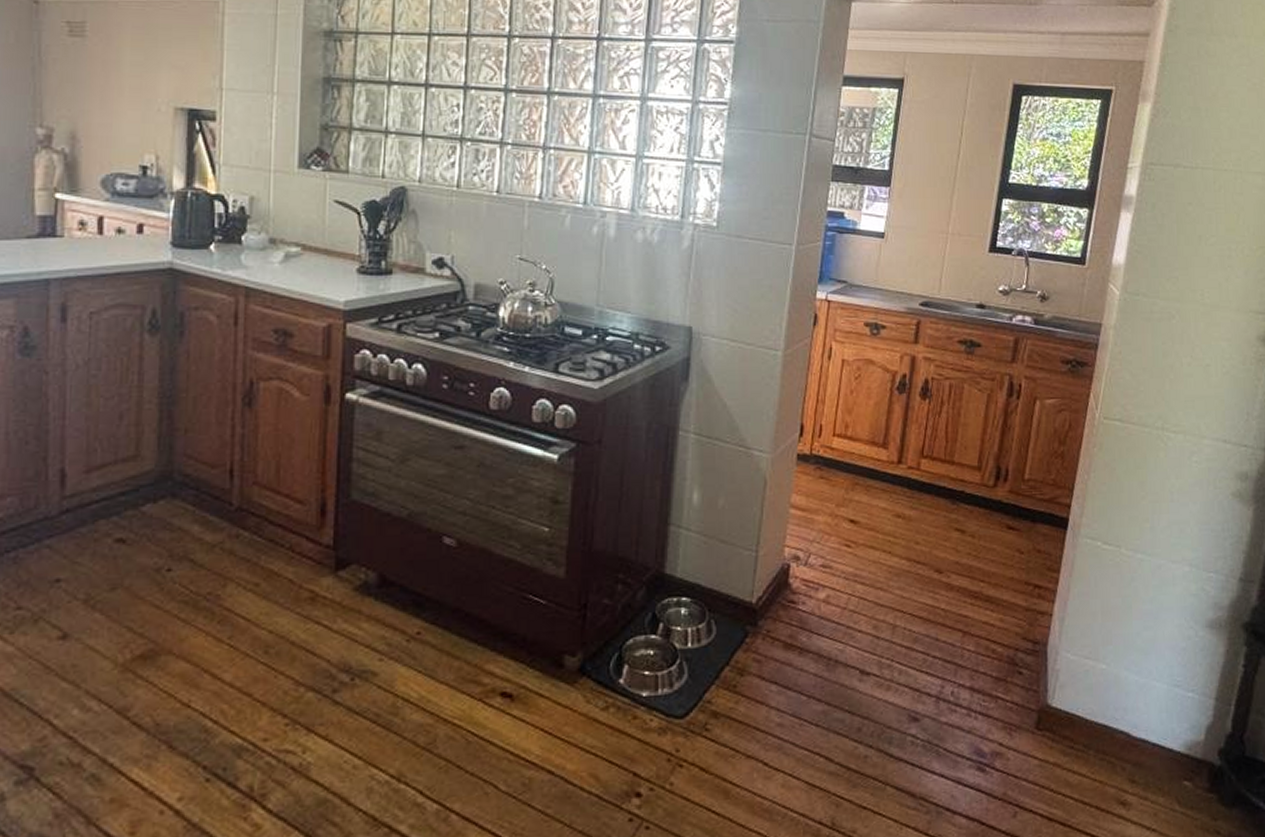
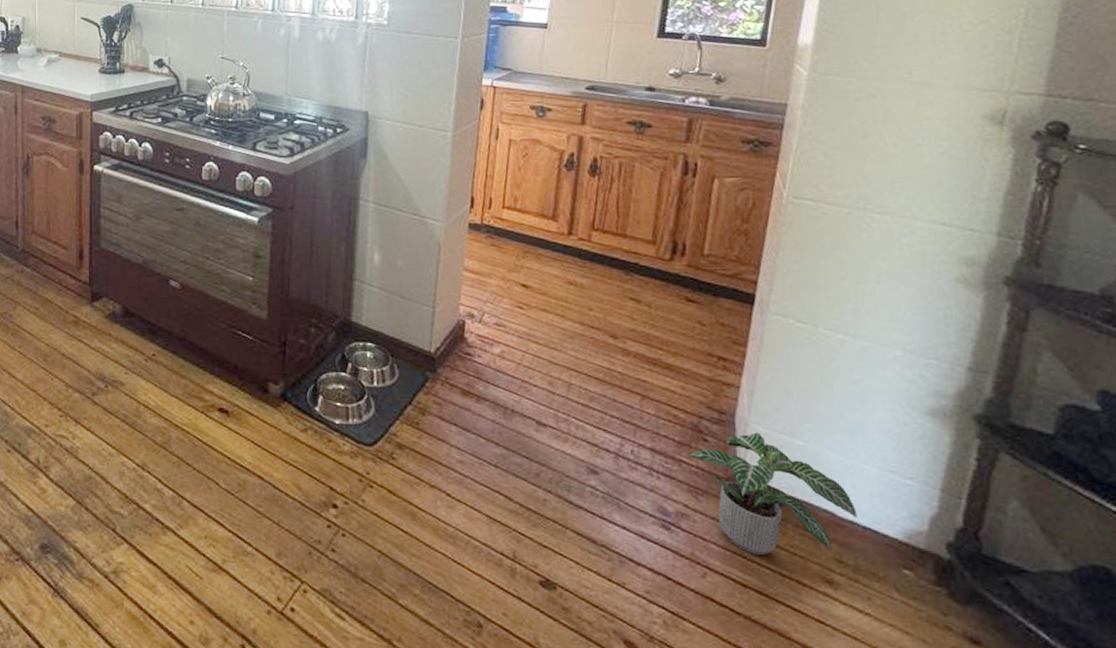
potted plant: none [1003,659,1148,786] -> present [687,432,857,555]

